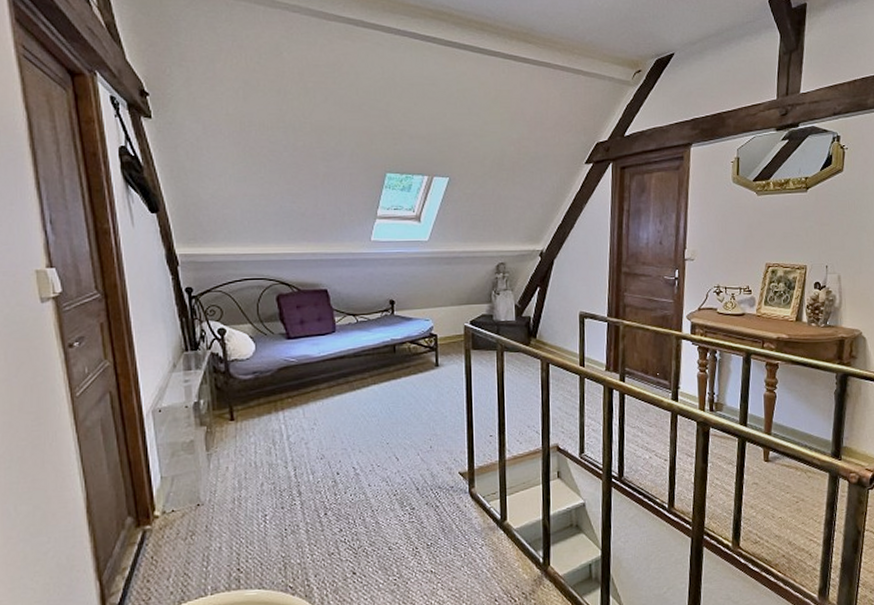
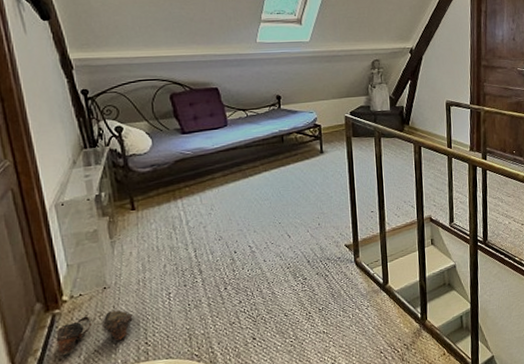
shoes: none [145,530,226,576] -> present [55,310,133,355]

